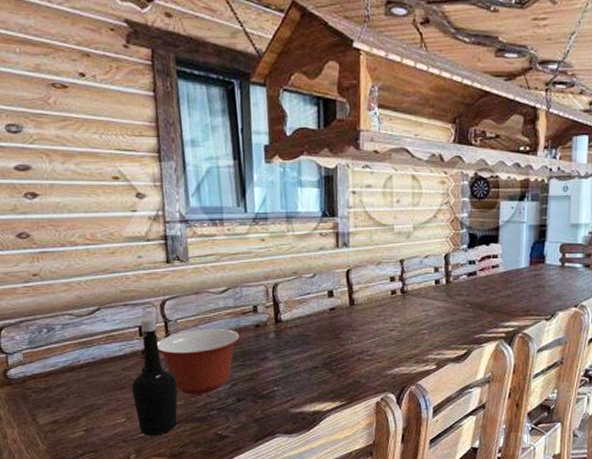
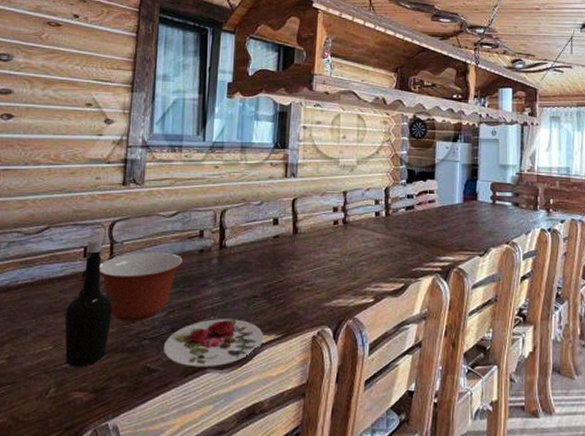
plate: none [231,388,329,433] -> present [163,319,264,368]

